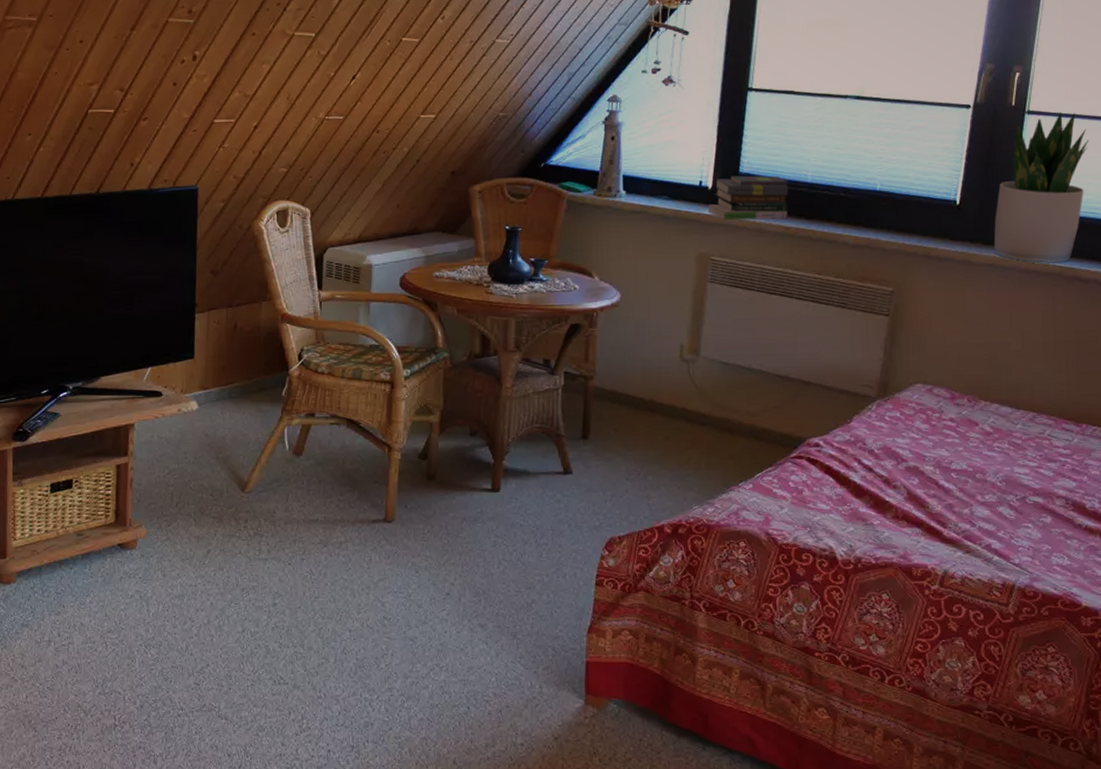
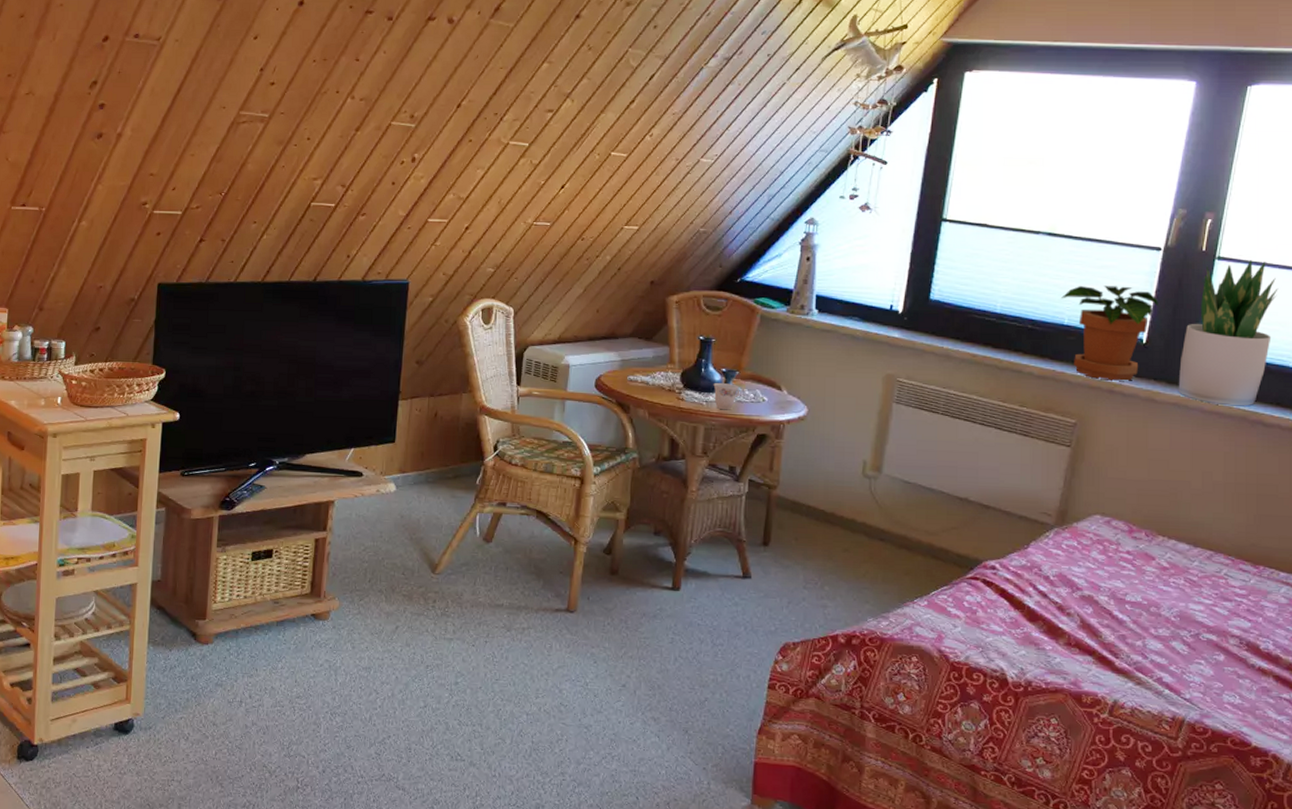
teacup: none [522,272,550,302] -> present [713,382,740,410]
books: present [707,175,789,221] -> none [896,302,978,346]
potted plant: none [873,147,971,245] -> present [1061,285,1159,381]

